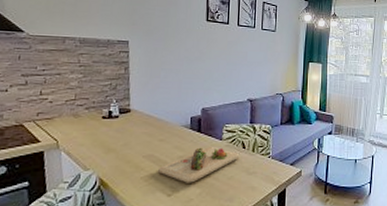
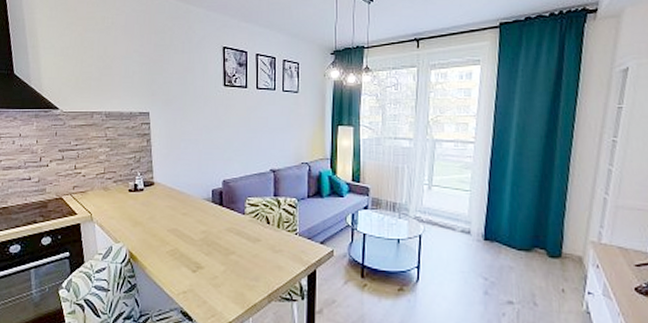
cutting board: present [157,147,239,183] -> none [181,222,263,259]

